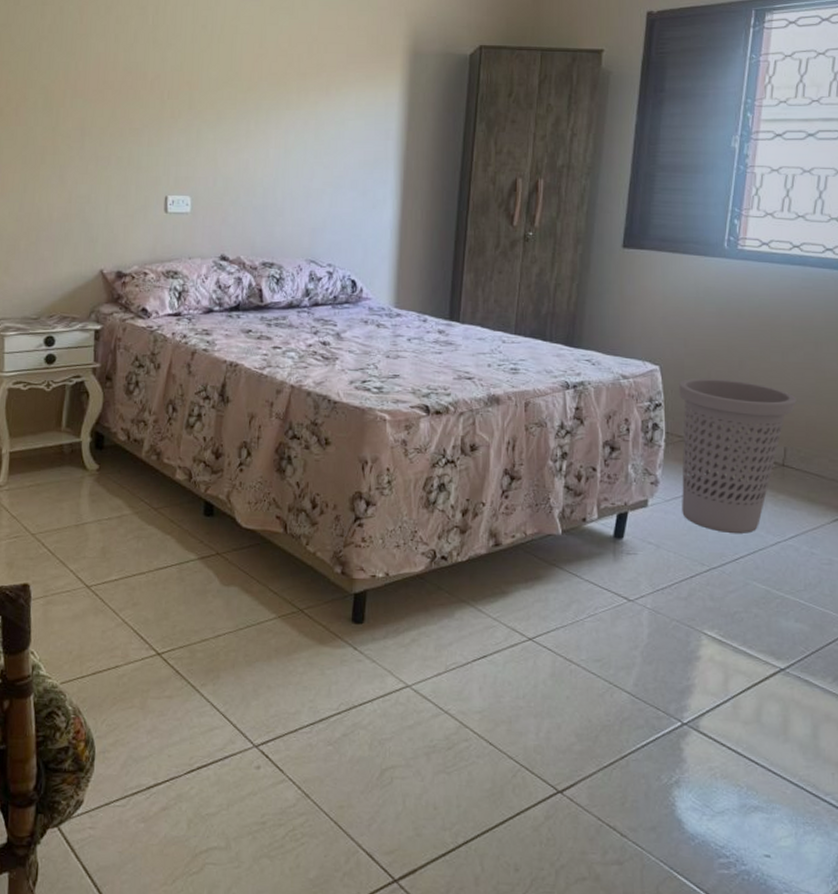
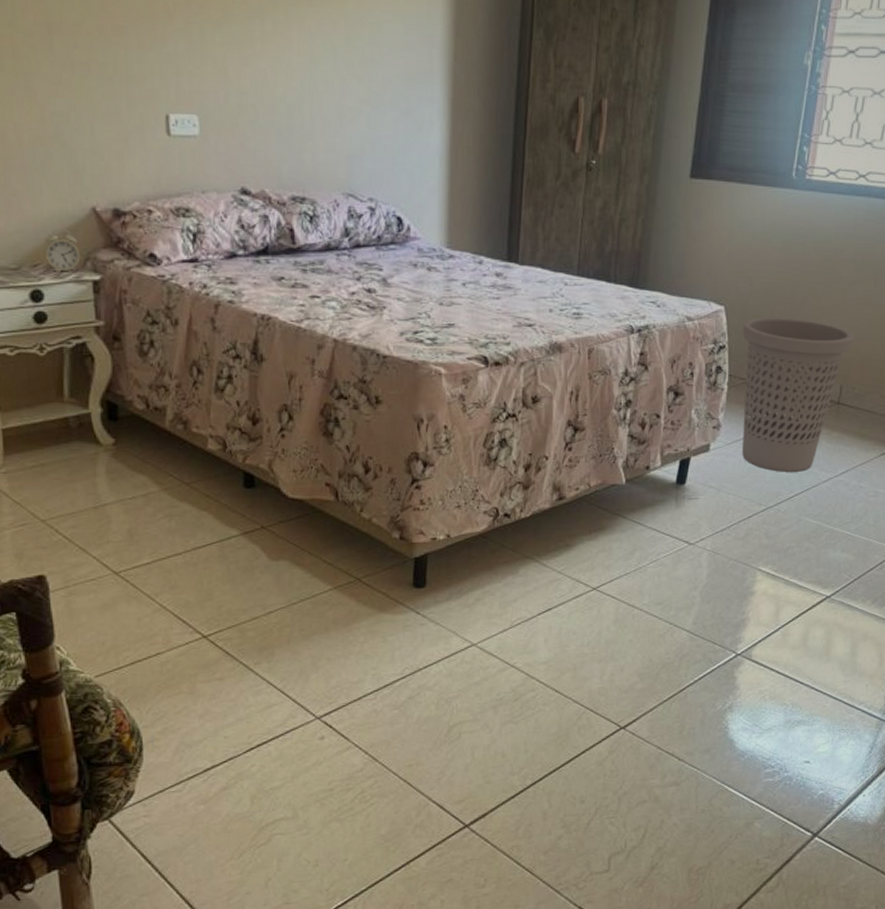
alarm clock: none [60,286,87,322] -> present [45,228,81,272]

